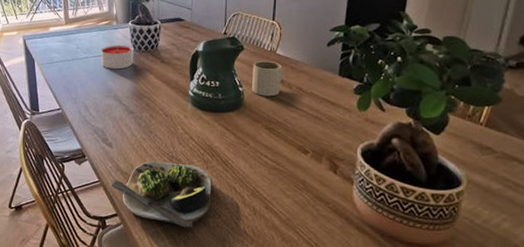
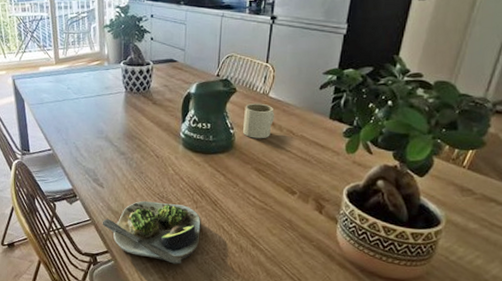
candle: present [101,45,133,69] -> none [92,86,124,111]

